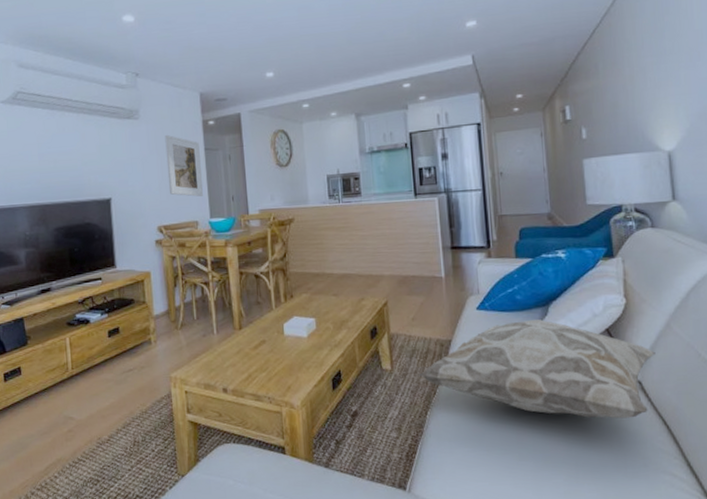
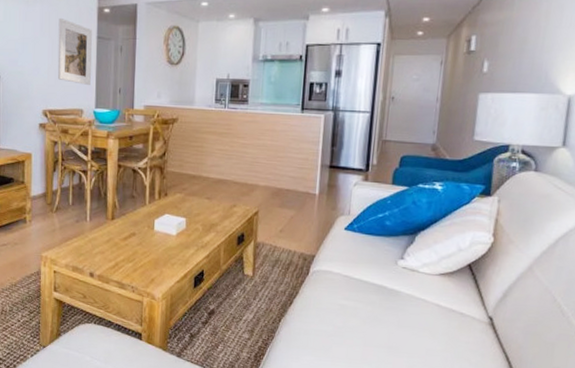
decorative pillow: present [419,319,656,419] -> none [278,246,512,350]

